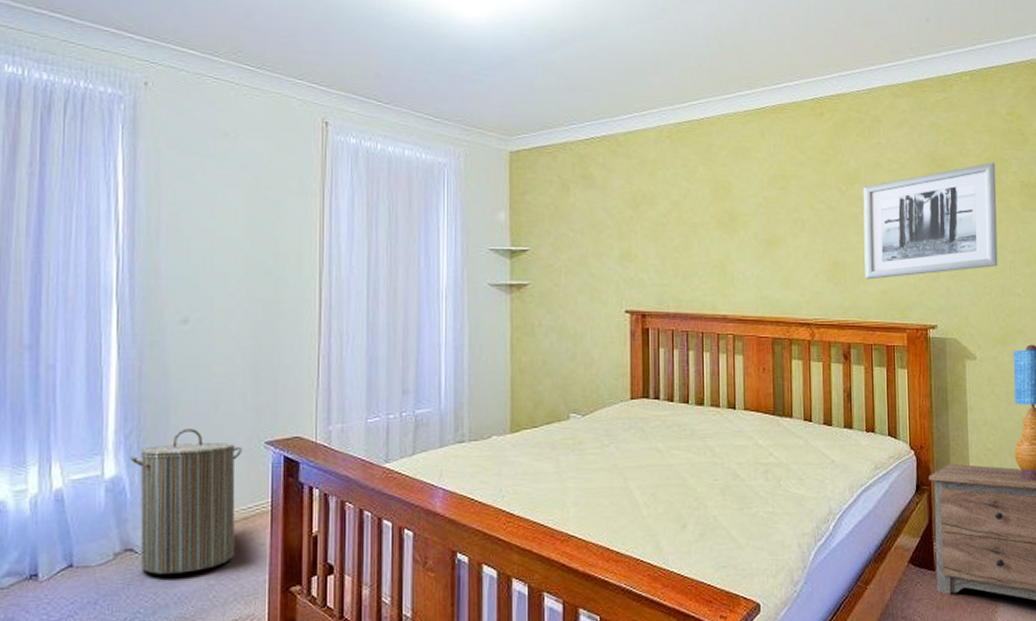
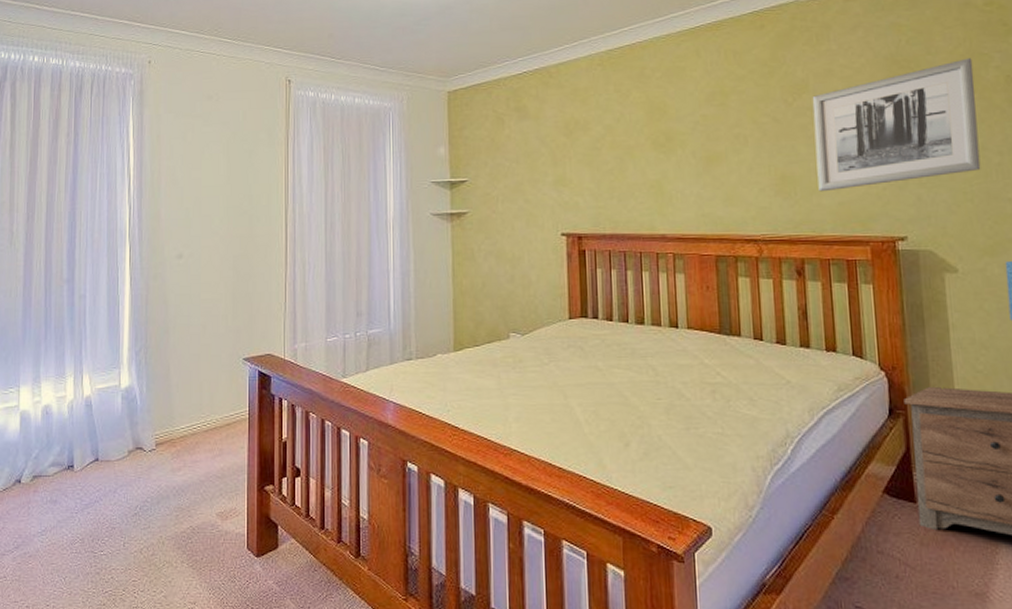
laundry hamper: present [129,429,243,575] -> none [139,347,226,470]

